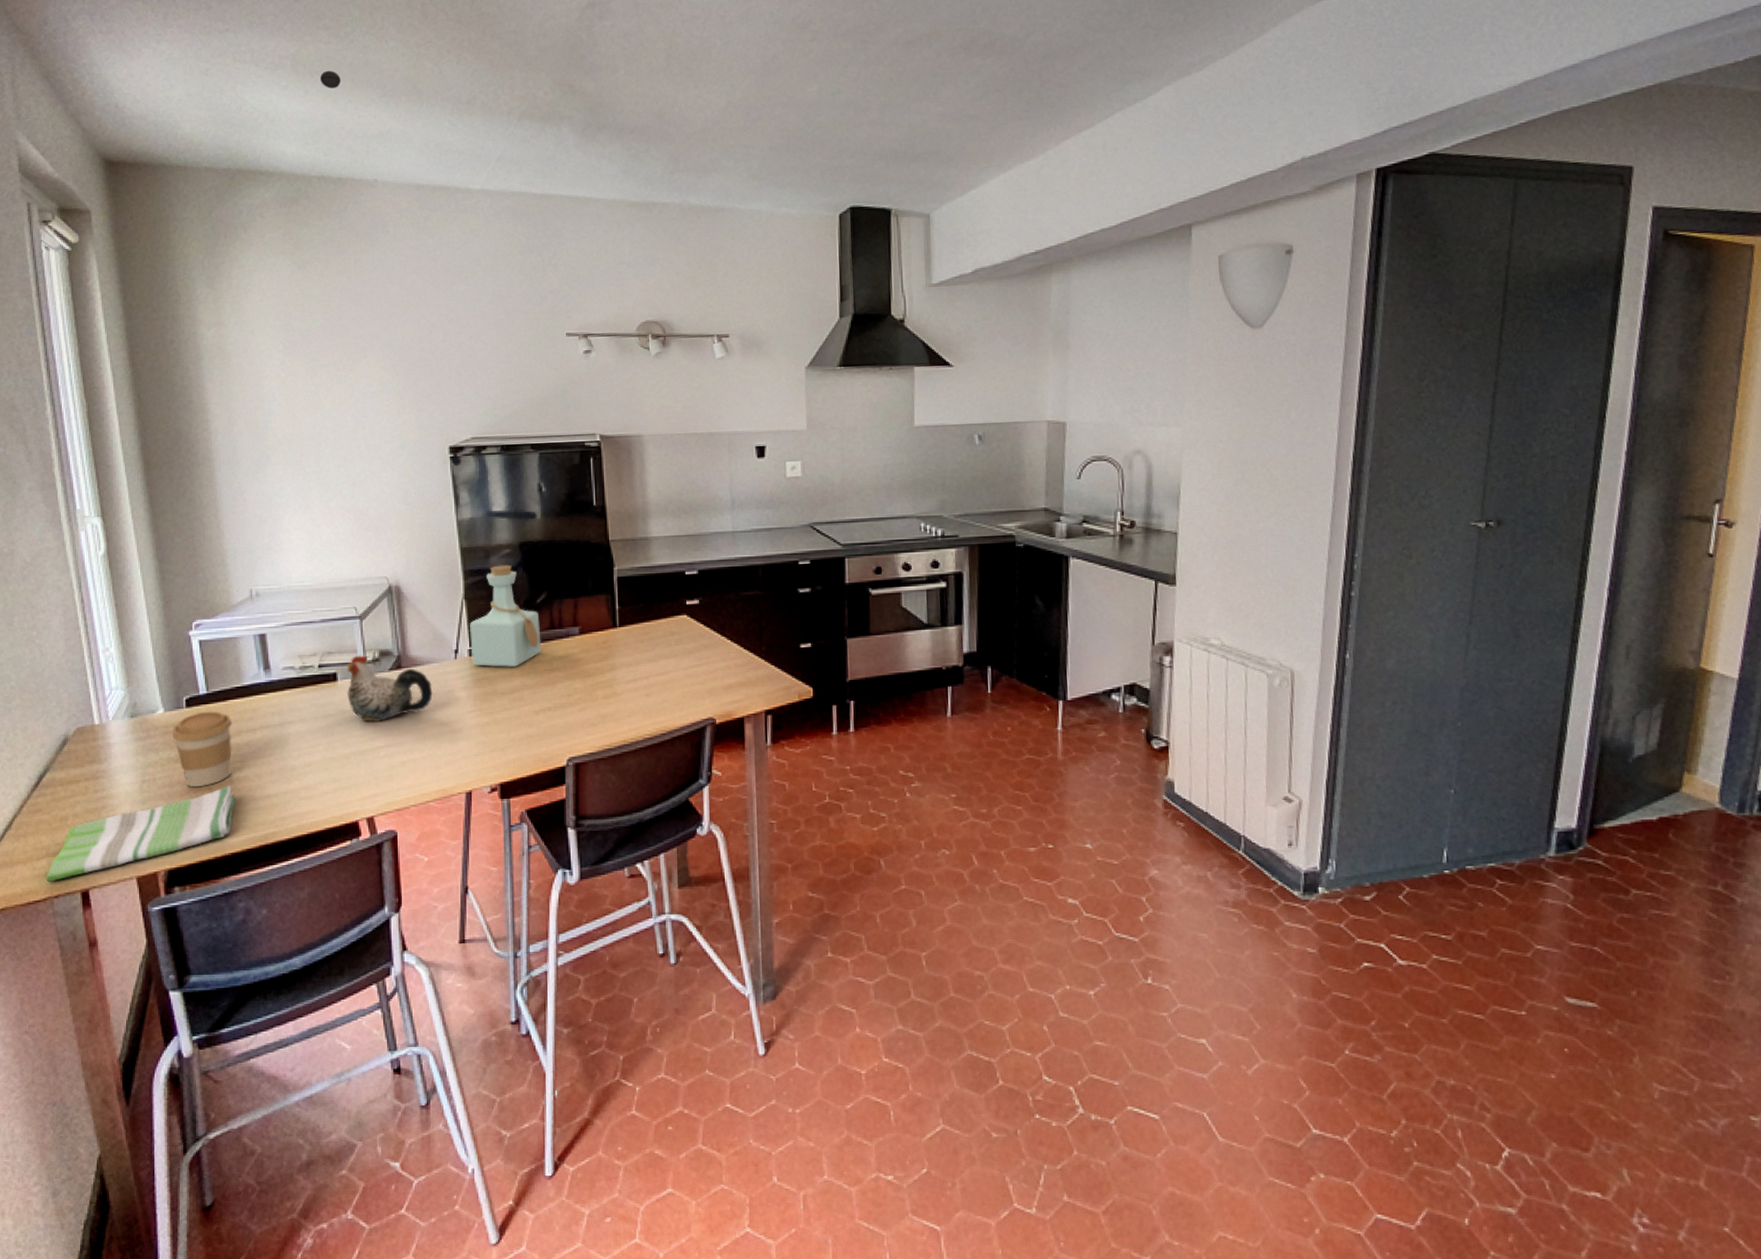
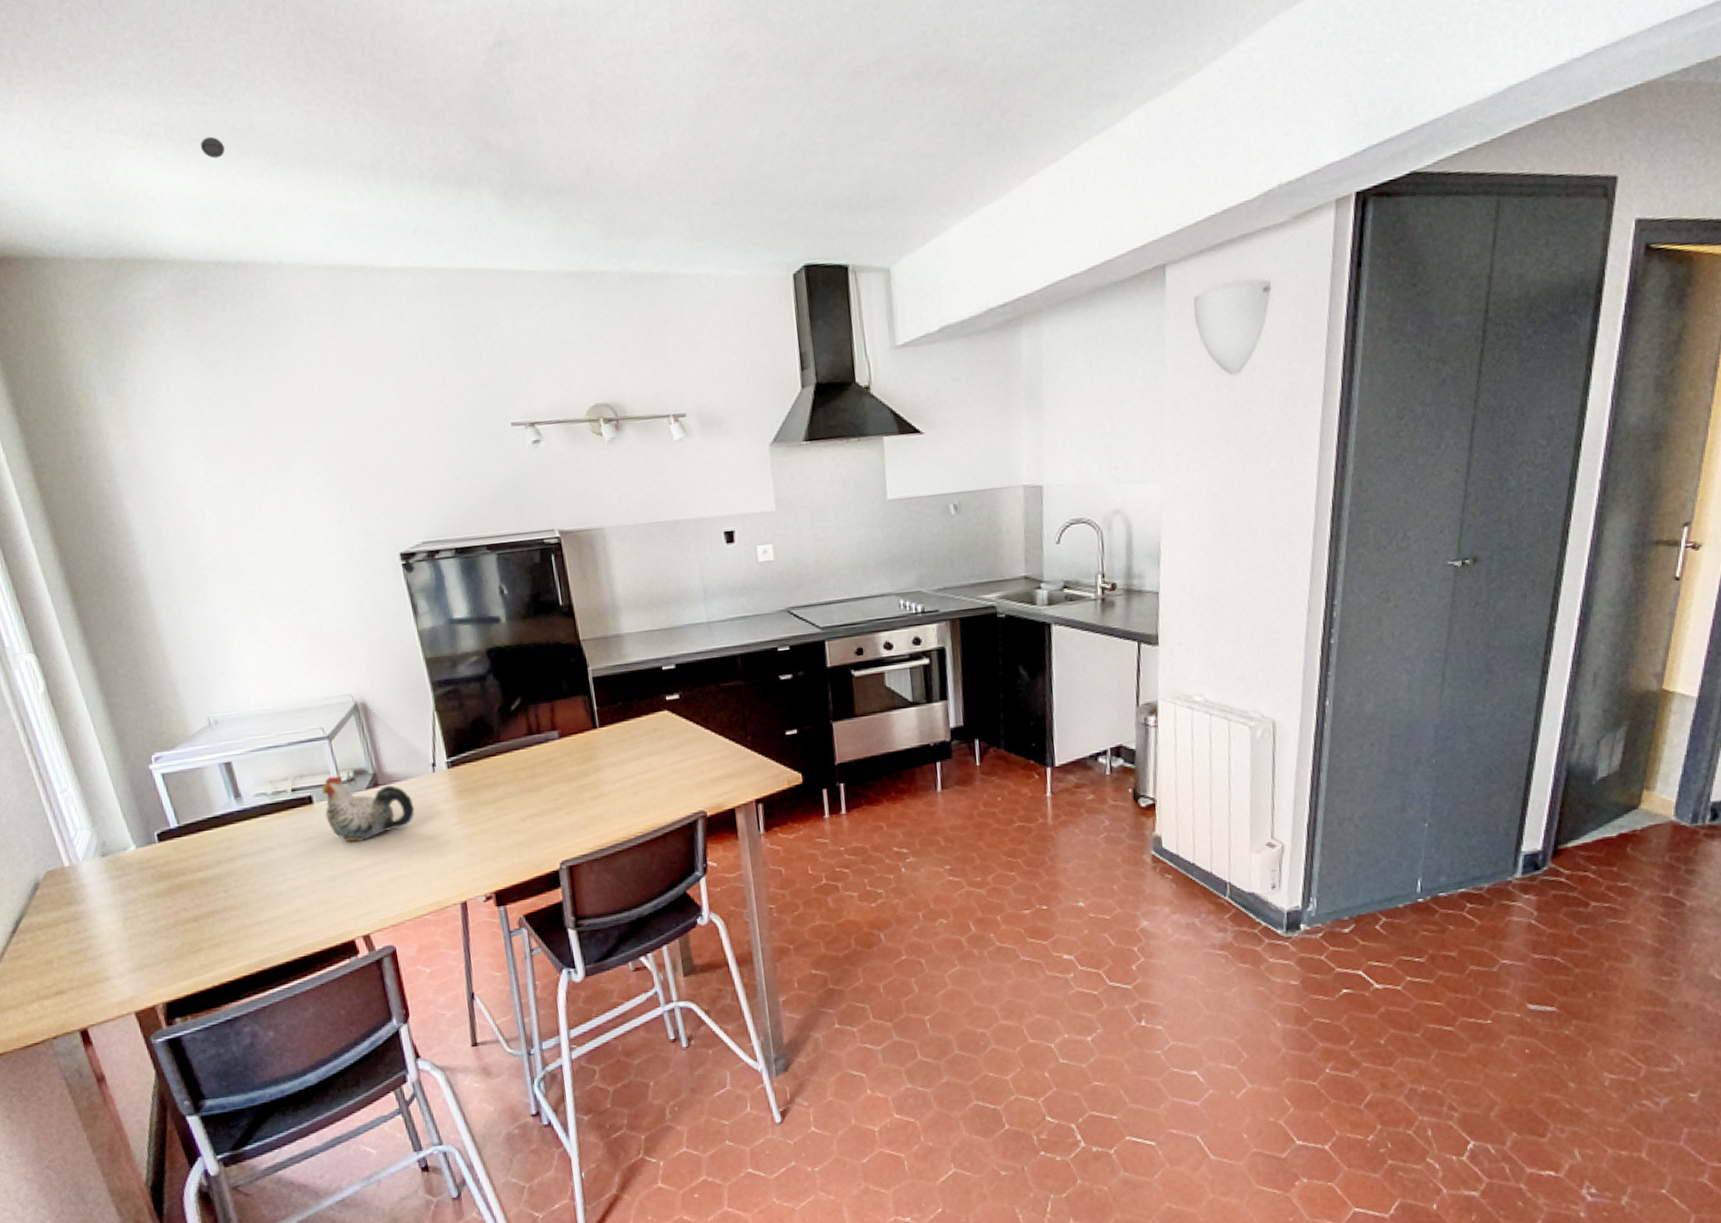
dish towel: present [45,786,236,882] -> none [40,916,226,1025]
coffee cup: present [172,711,232,787] -> none [148,843,217,920]
bottle: present [469,564,541,667] -> none [444,672,522,778]

